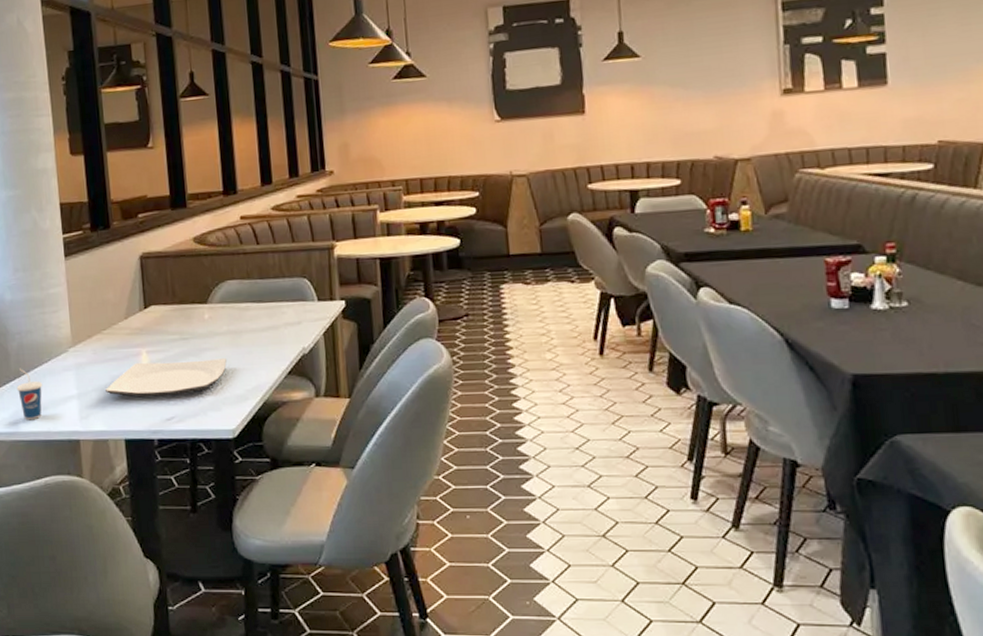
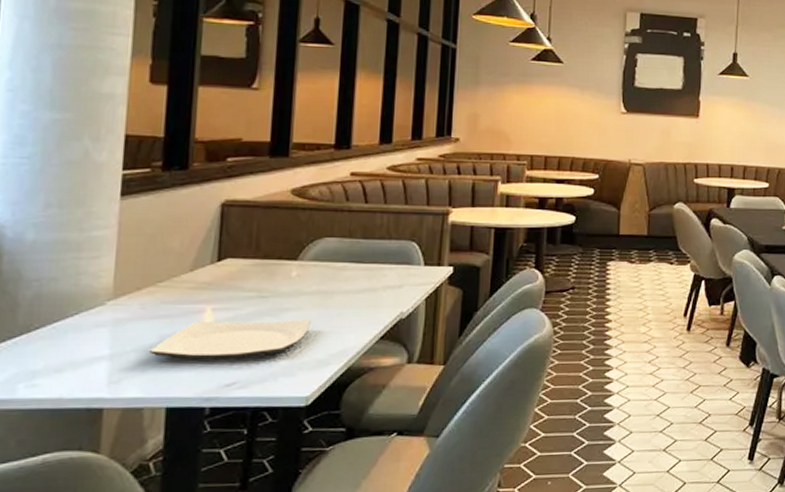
cup: present [16,368,43,419] -> none [21,321,62,384]

